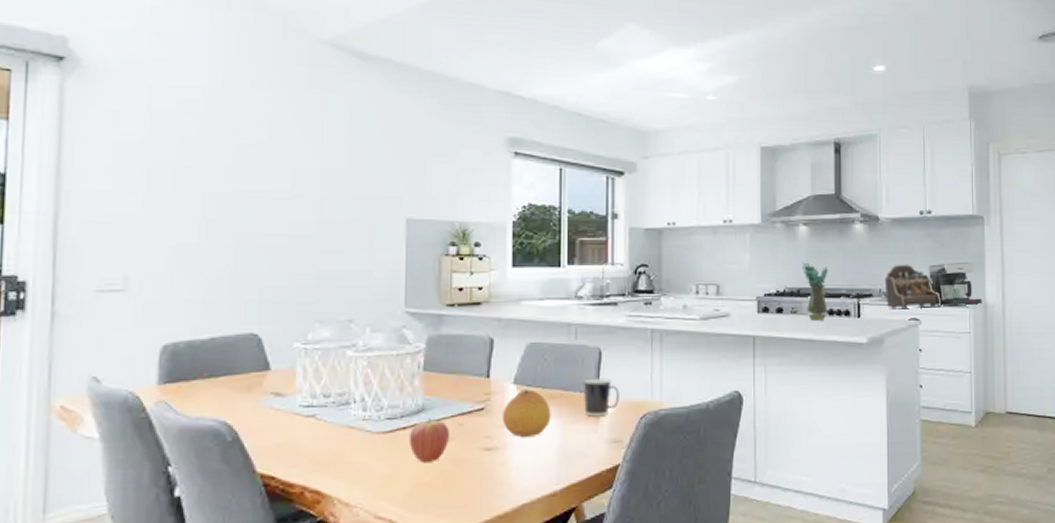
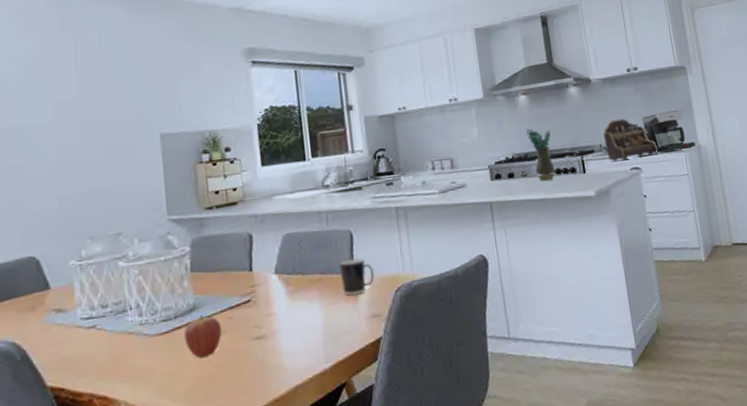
fruit: present [502,389,551,437] -> none [267,277,314,323]

